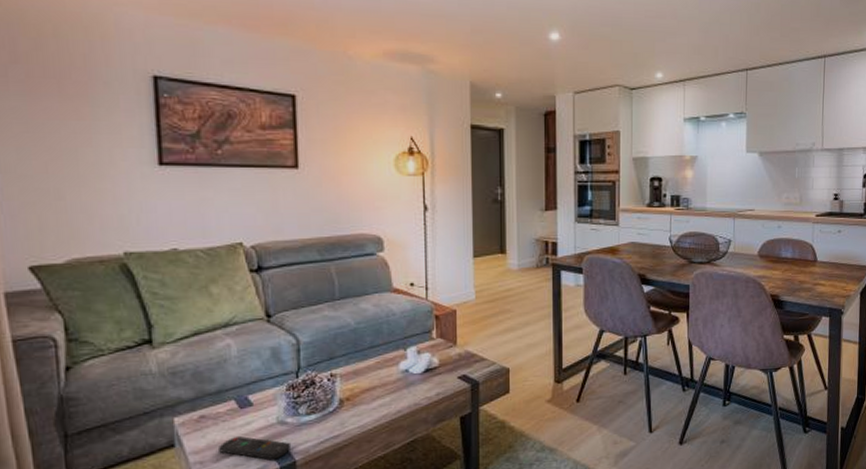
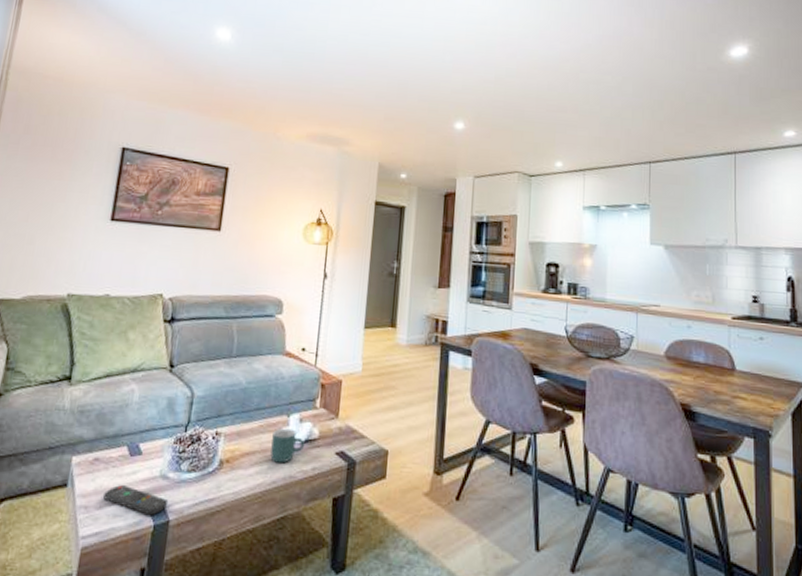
mug: none [391,361,425,394] -> present [270,428,304,464]

